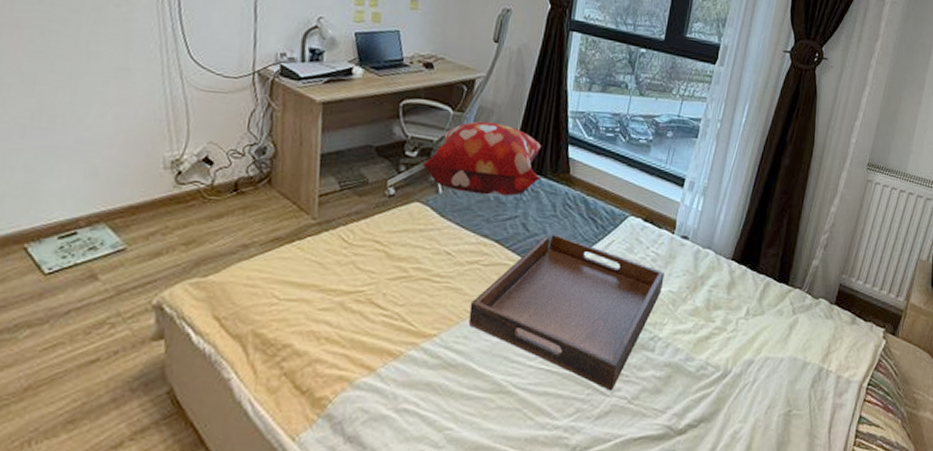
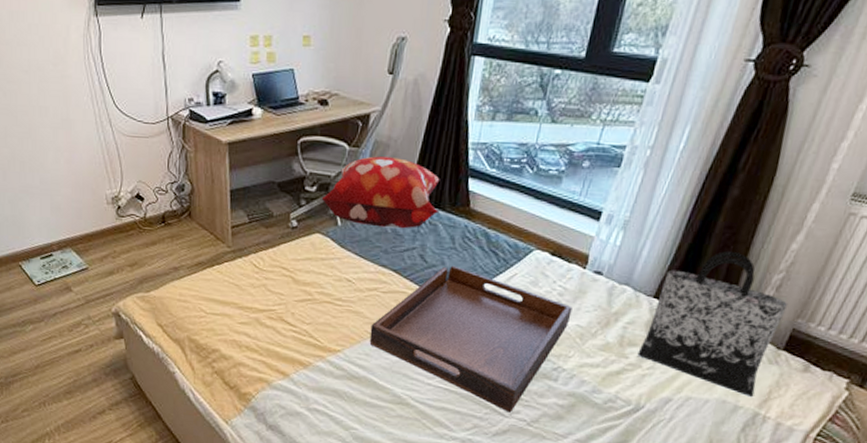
tote bag: none [722,214,834,353] -> present [637,250,789,398]

